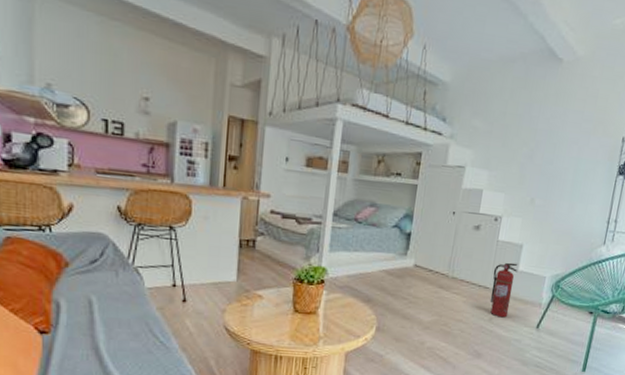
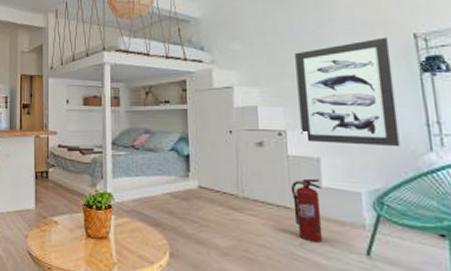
wall art: none [514,136,604,240] -> present [295,37,400,147]

